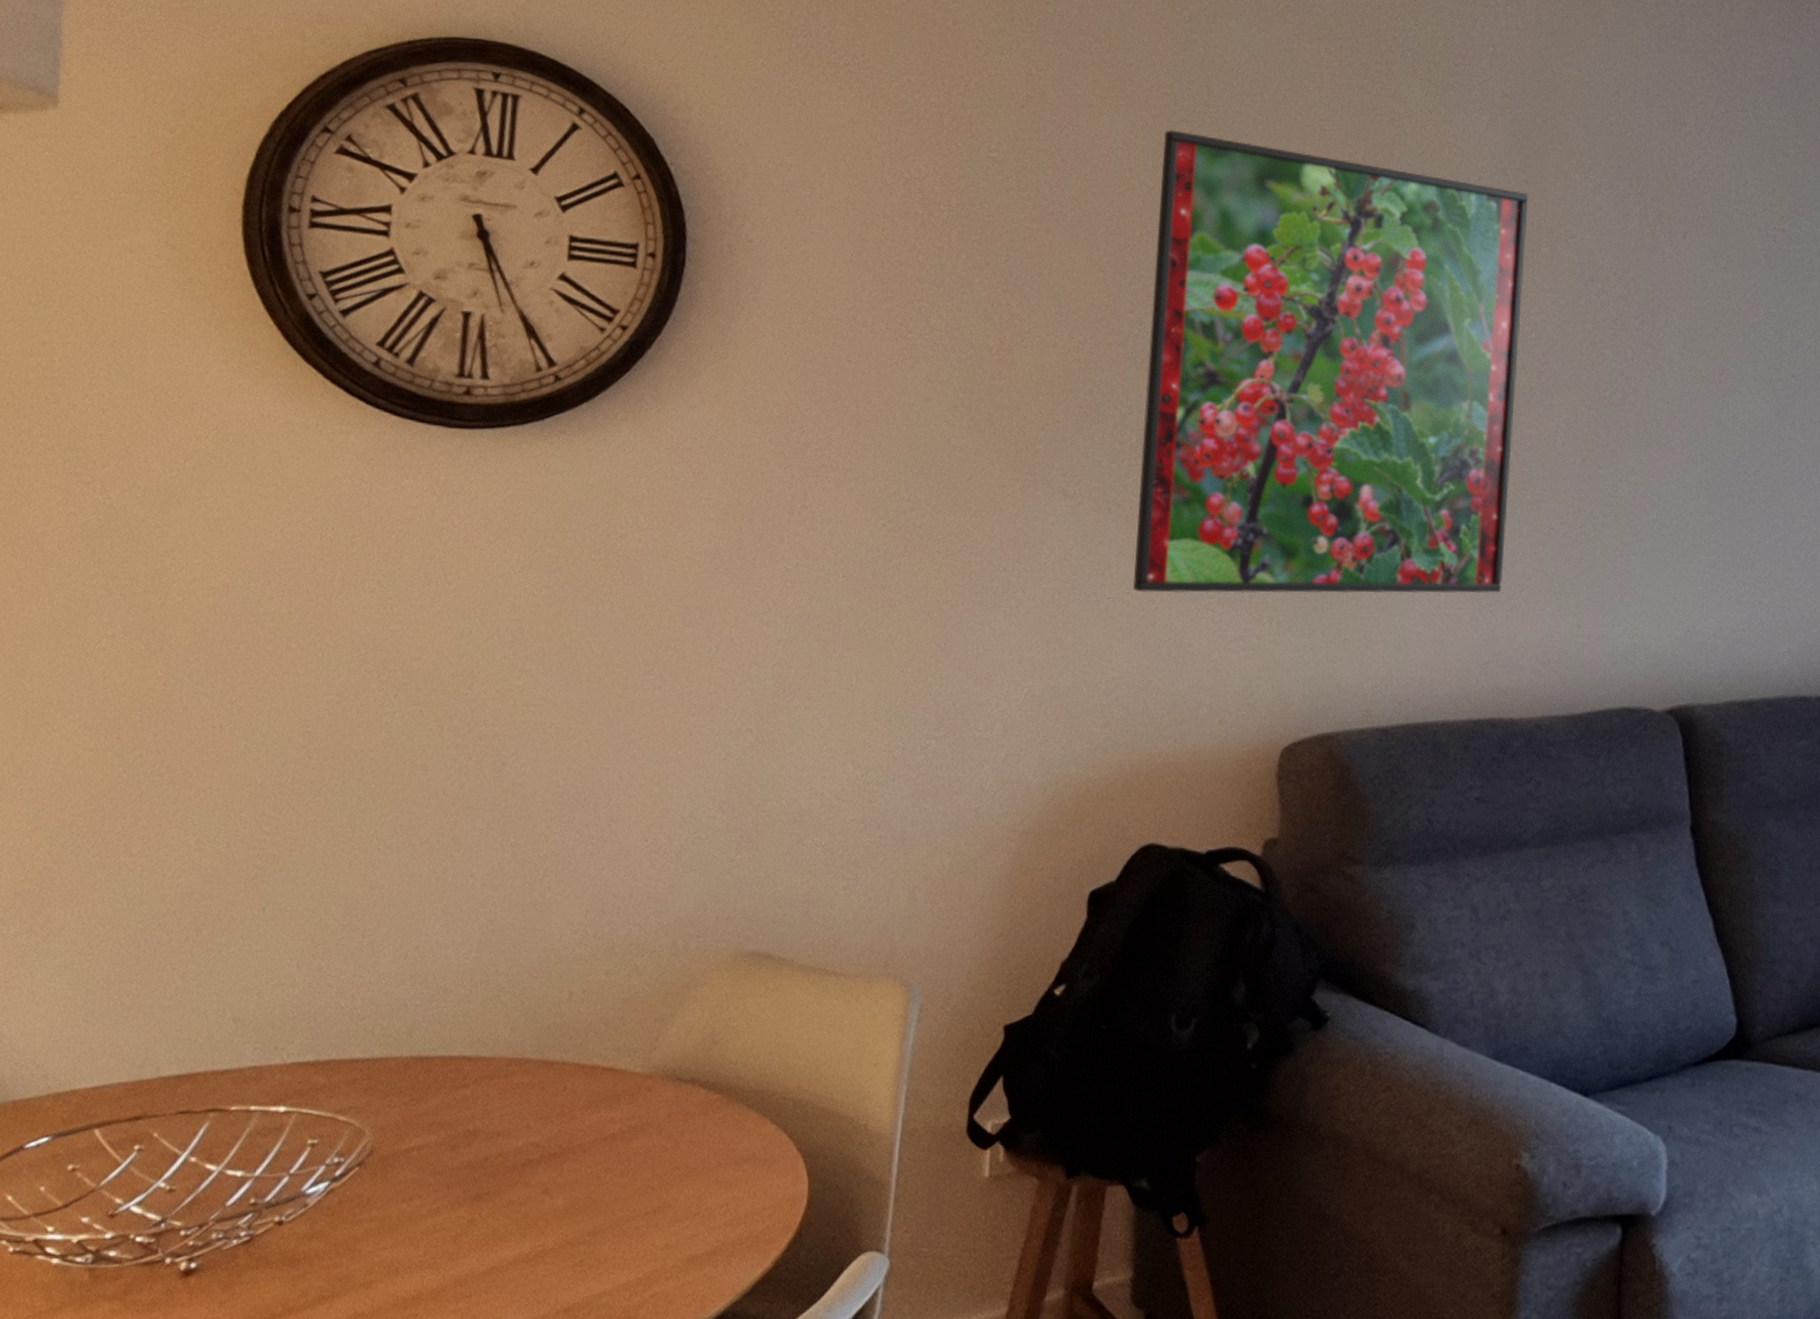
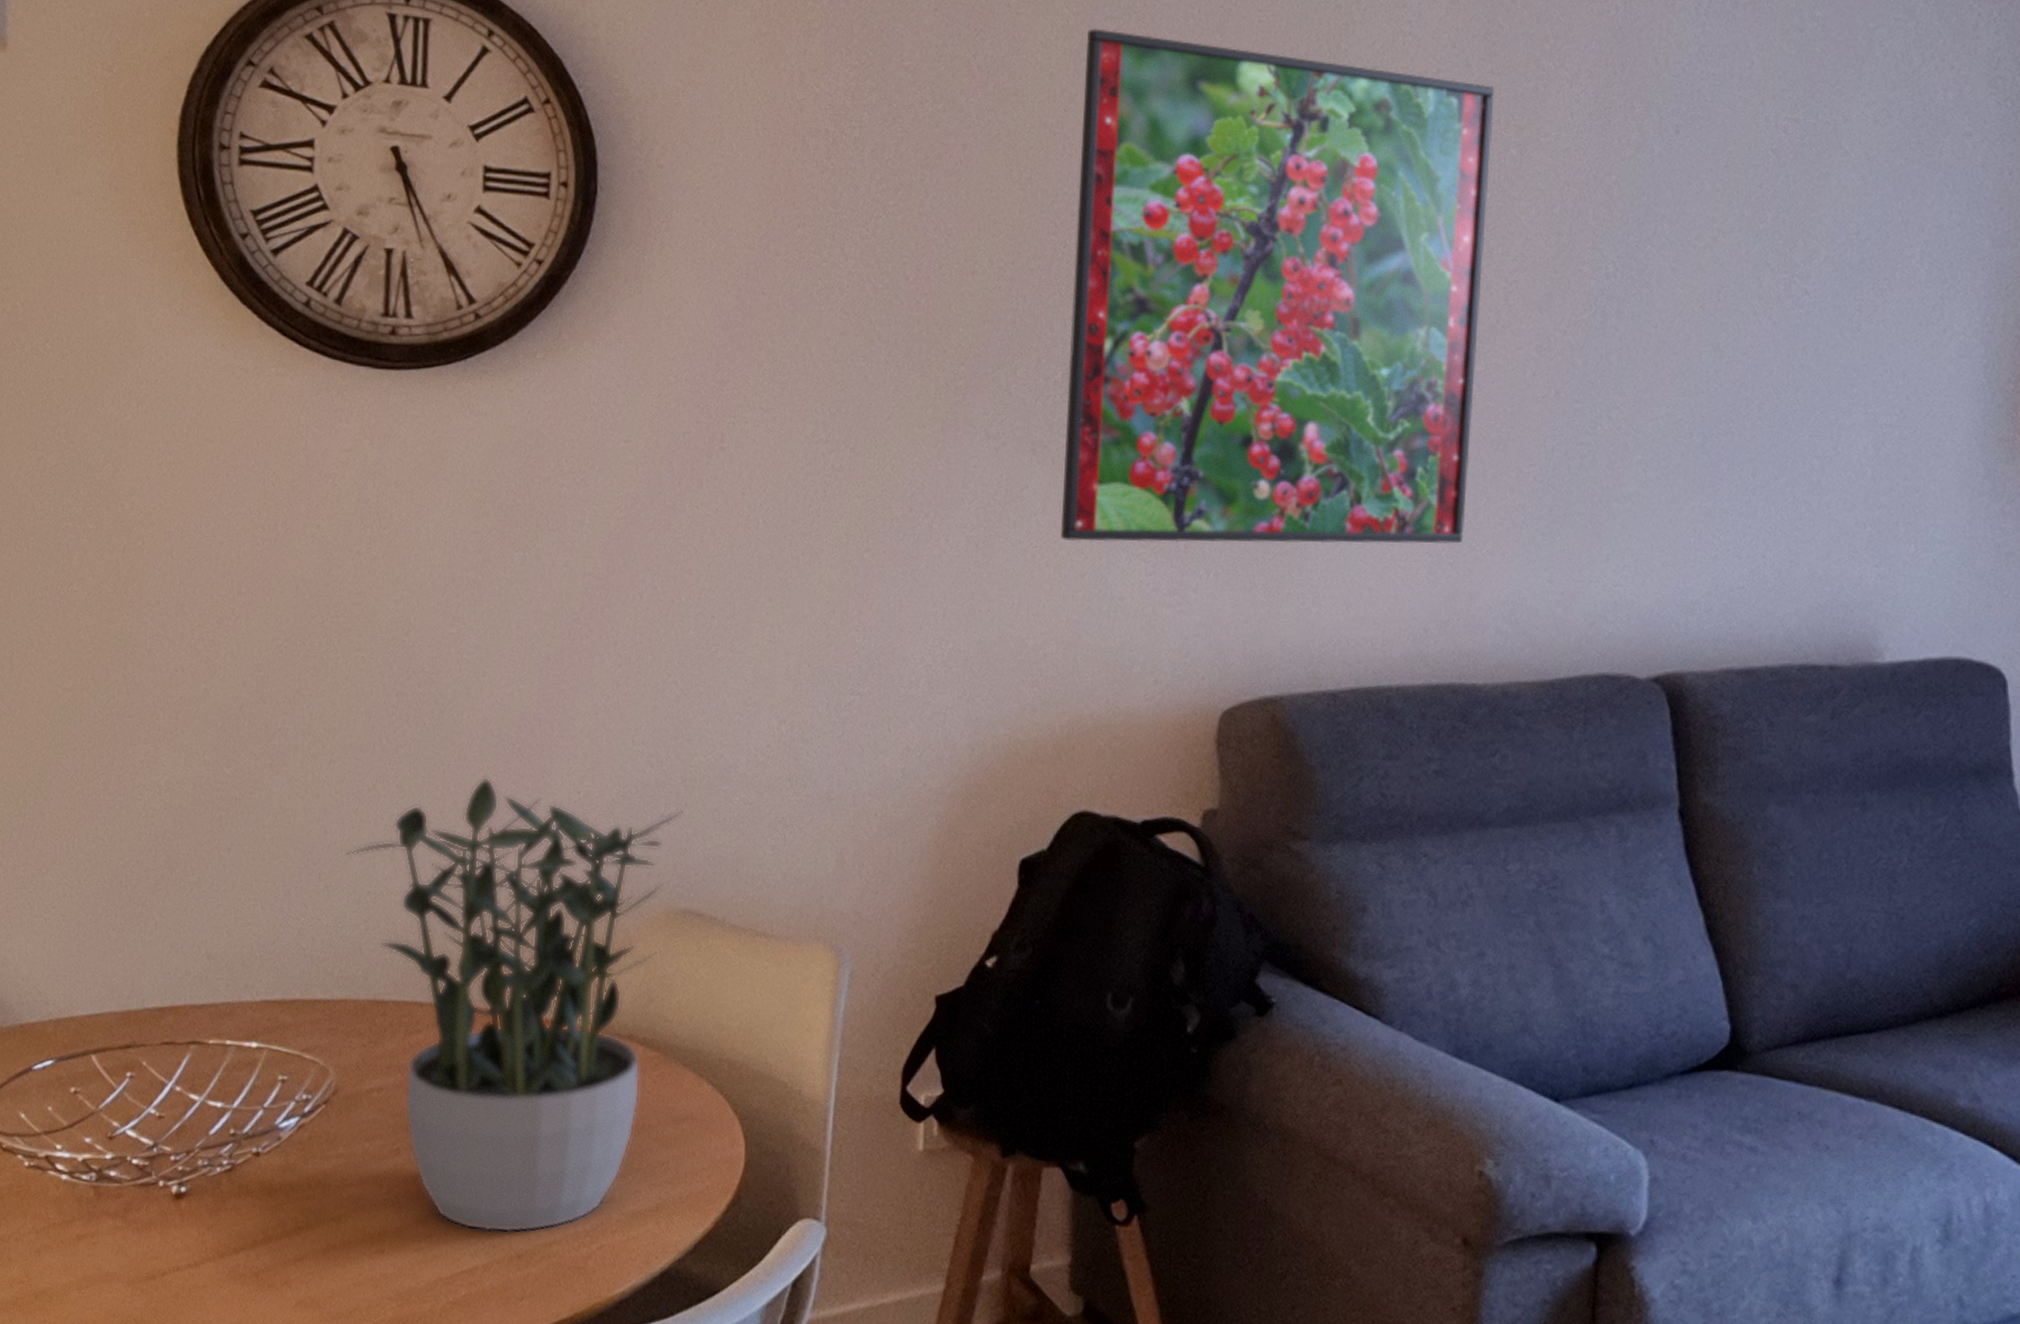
potted plant: none [393,828,753,1287] -> present [345,777,682,1233]

